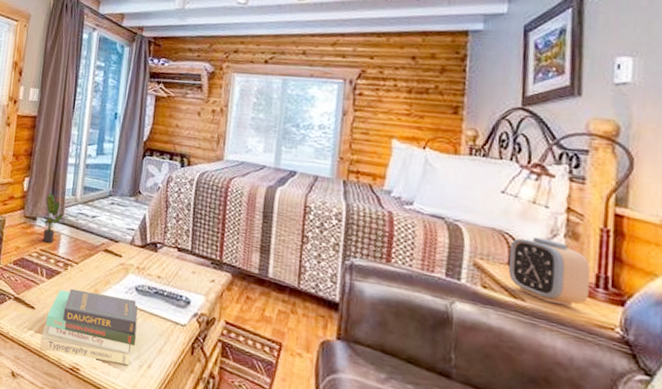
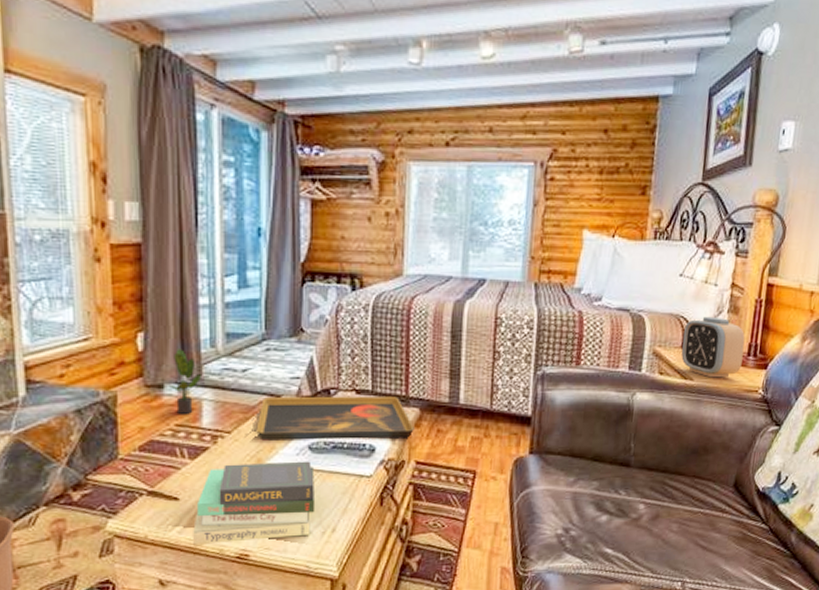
decorative tray: none [97,241,226,299] -> present [256,395,414,441]

